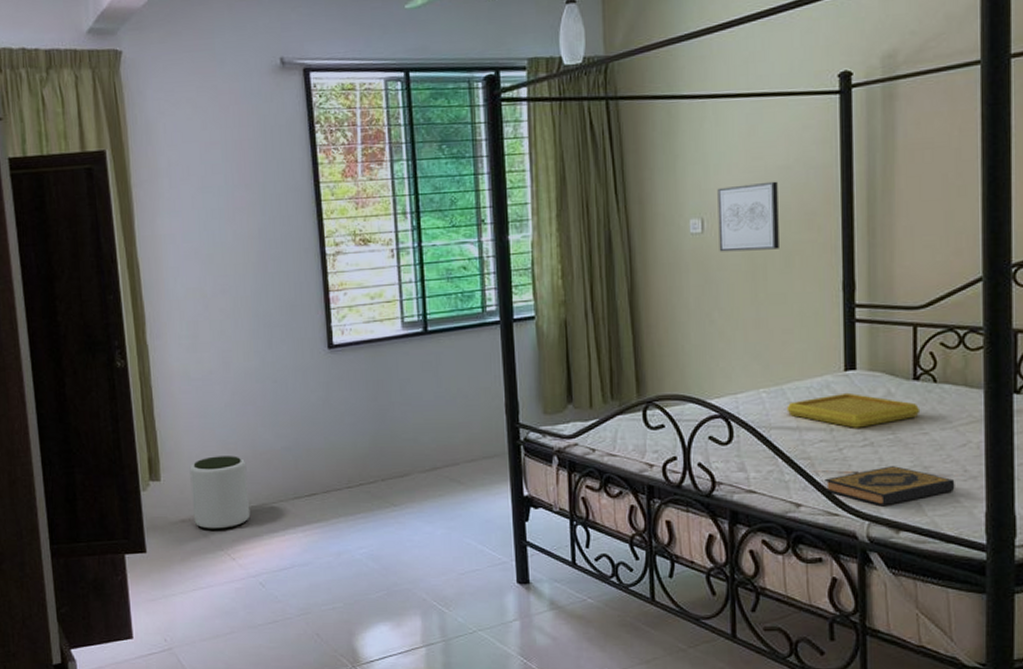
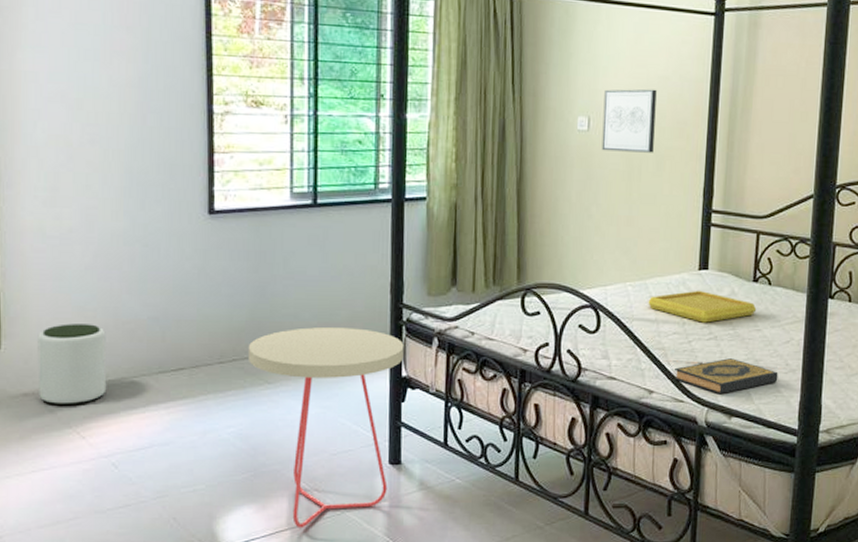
side table: none [373,449,524,646] -> present [247,327,404,528]

